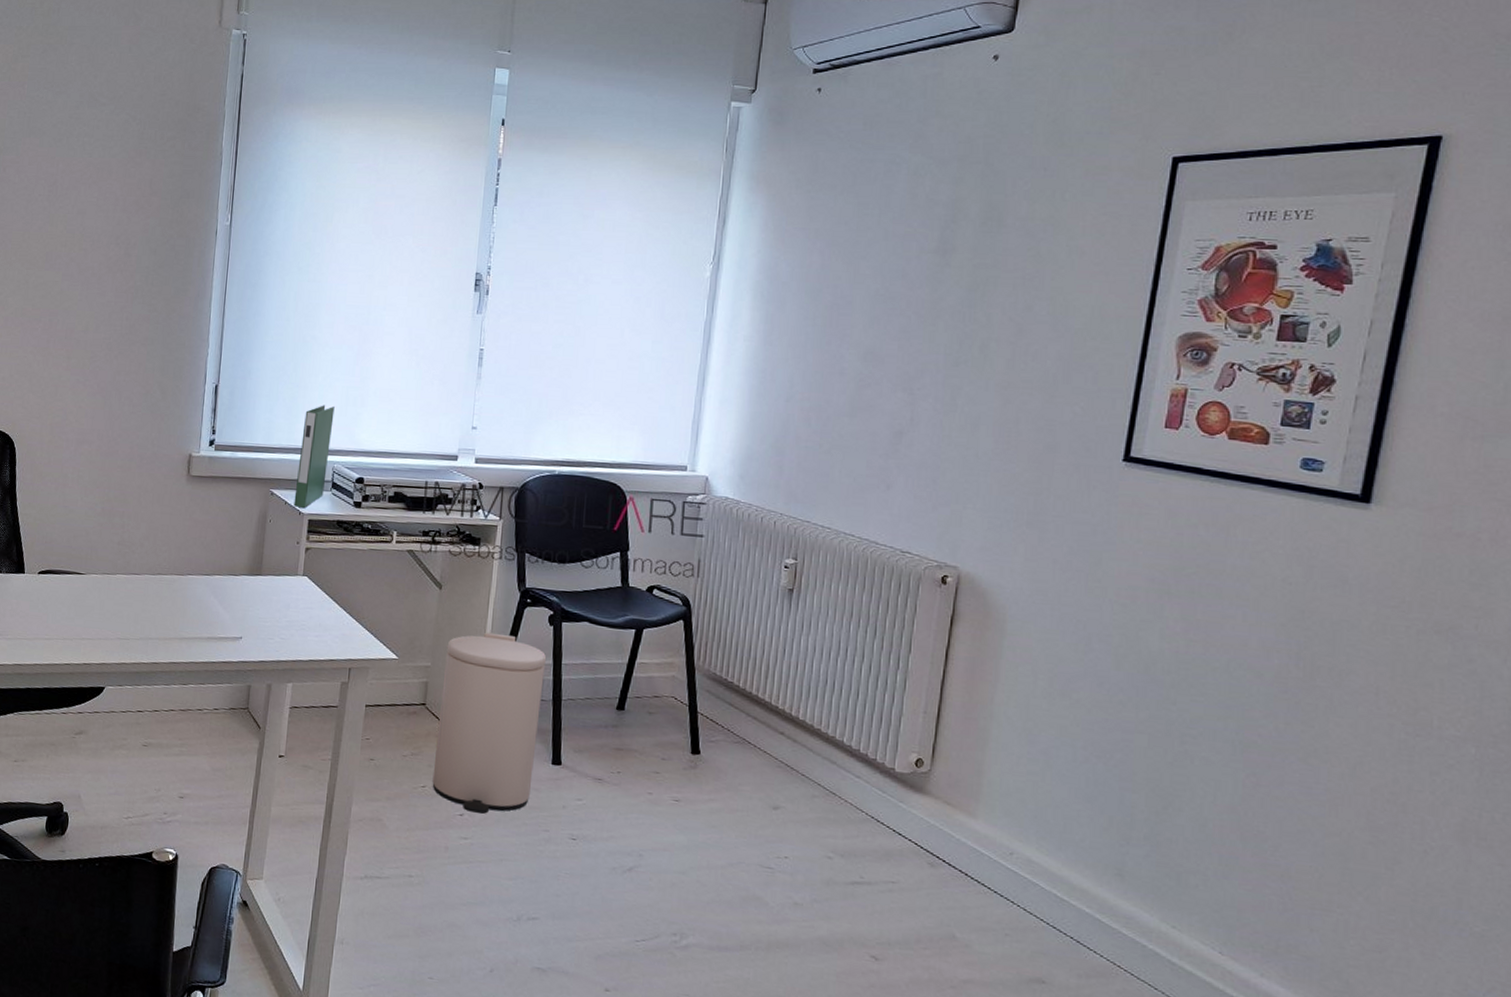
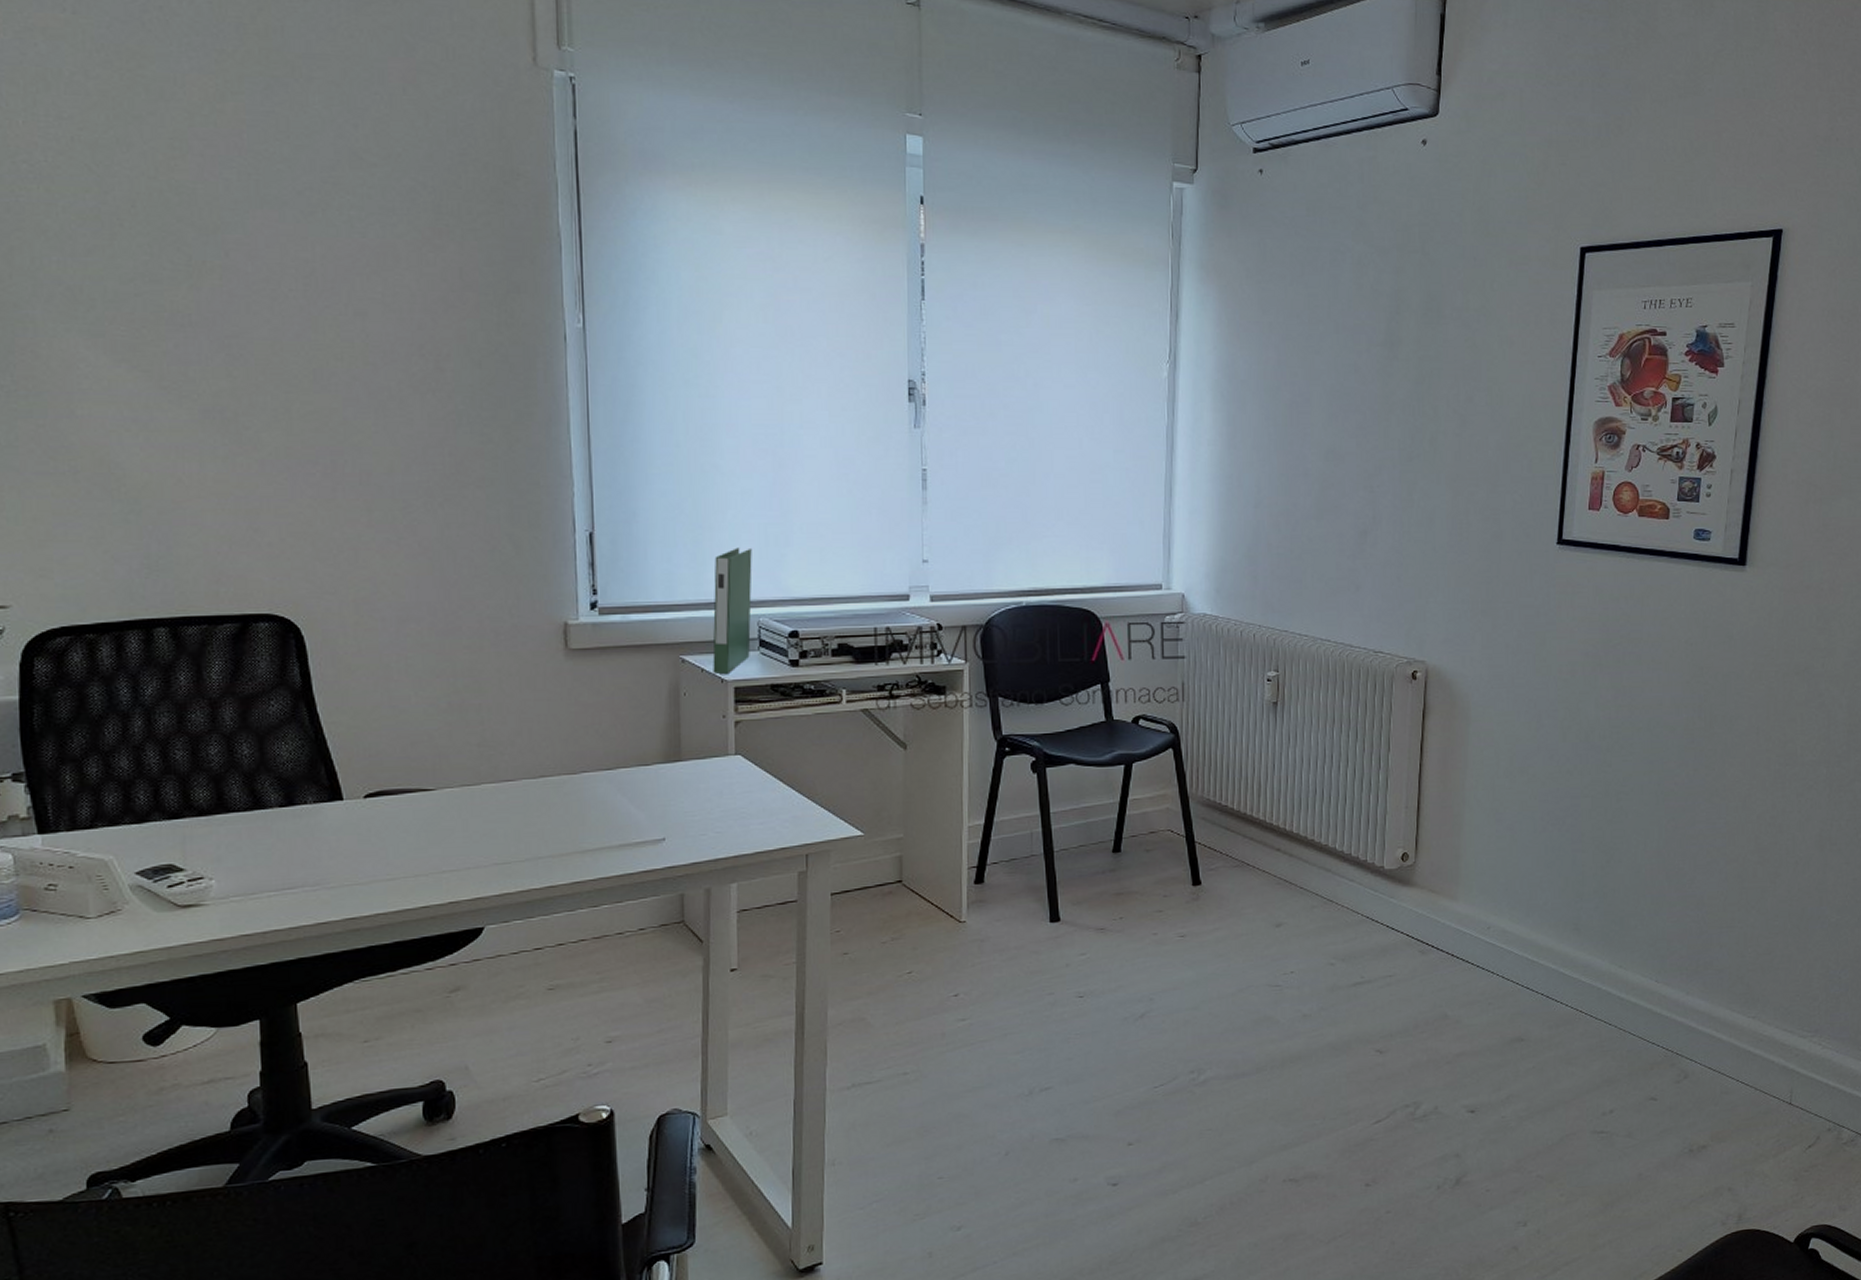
pedal bin: present [432,632,547,814] -> none [918,789,1033,990]

